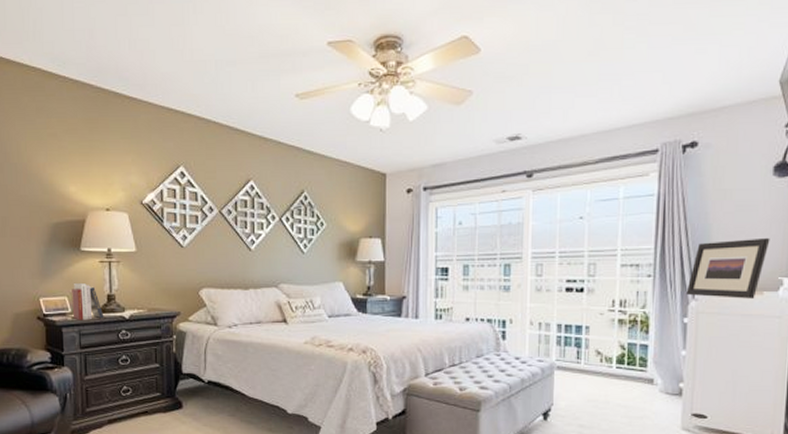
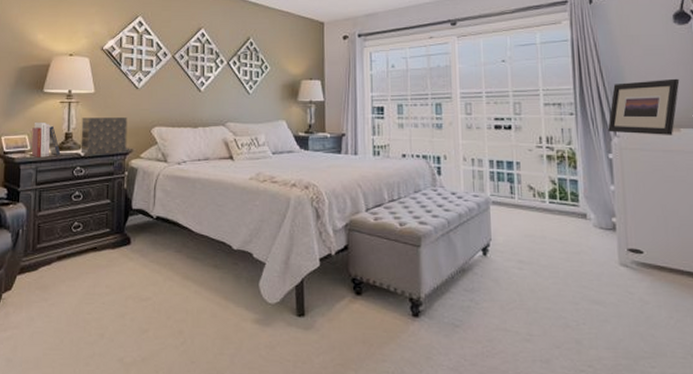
decorative box: none [124,278,174,318] -> present [80,118,128,155]

